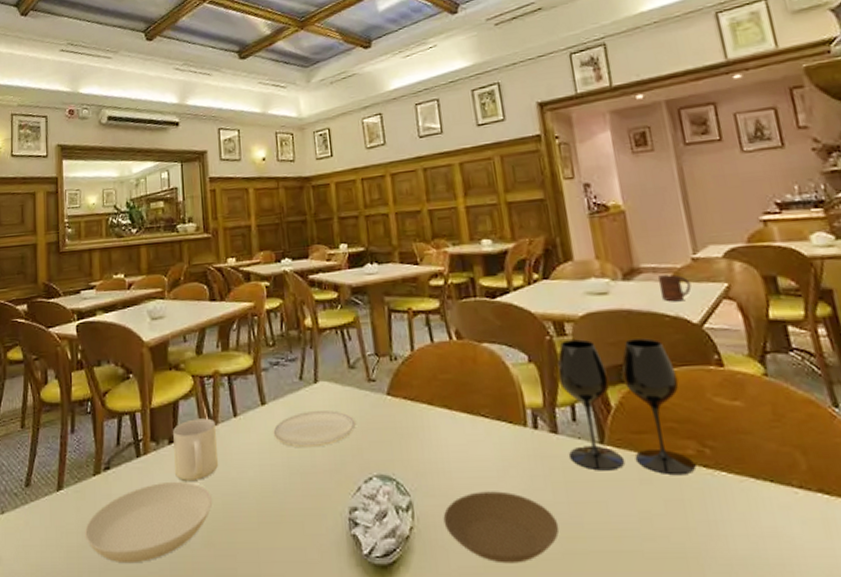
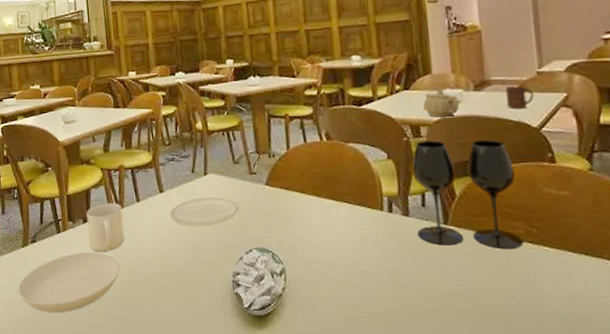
saucer: present [443,491,559,564] -> none [310,261,406,315]
teapot: none [565,276,607,312] -> present [423,87,459,117]

